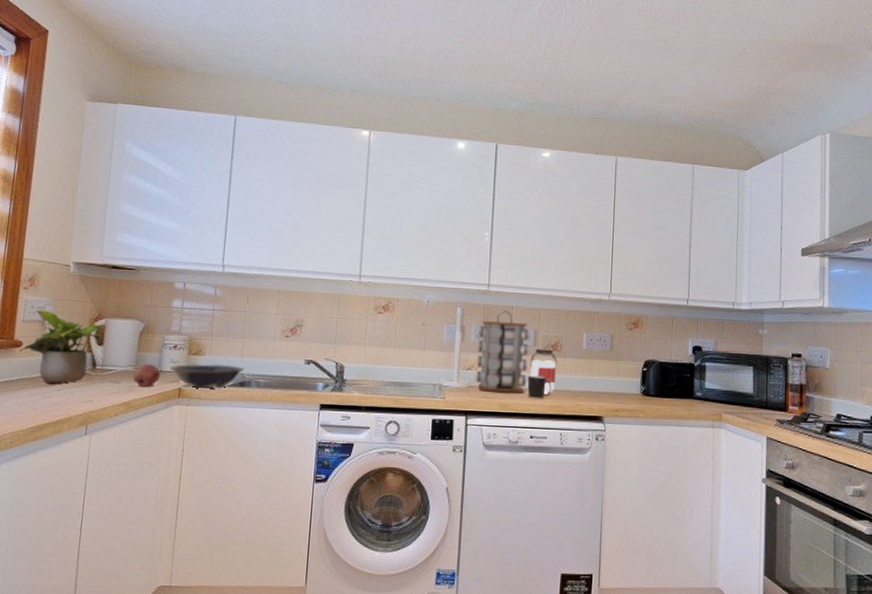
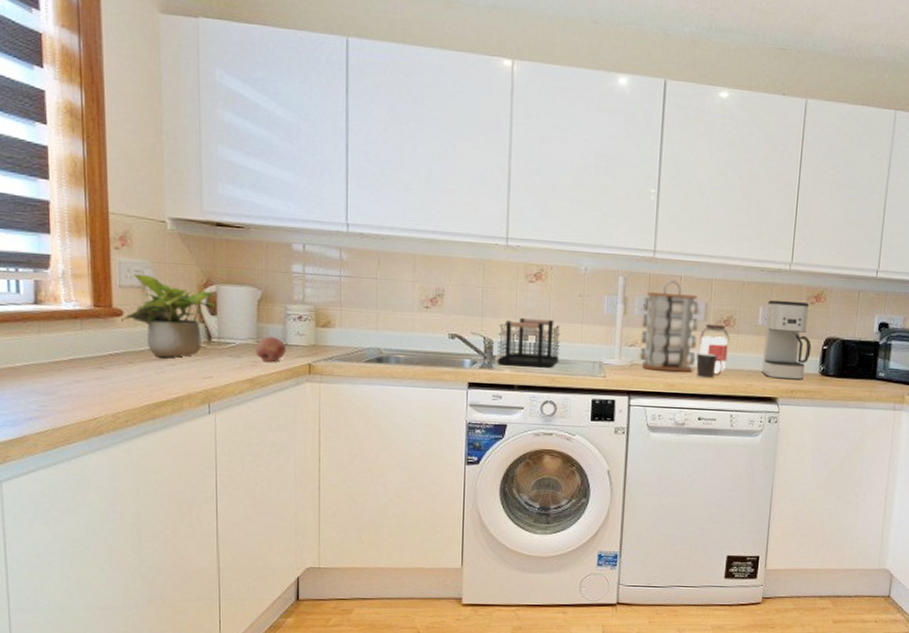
bowl: present [170,363,245,388] -> none [296,337,381,364]
dish rack: none [347,344,405,390] -> present [497,317,561,368]
coffee maker: none [587,326,632,400] -> present [761,300,812,380]

